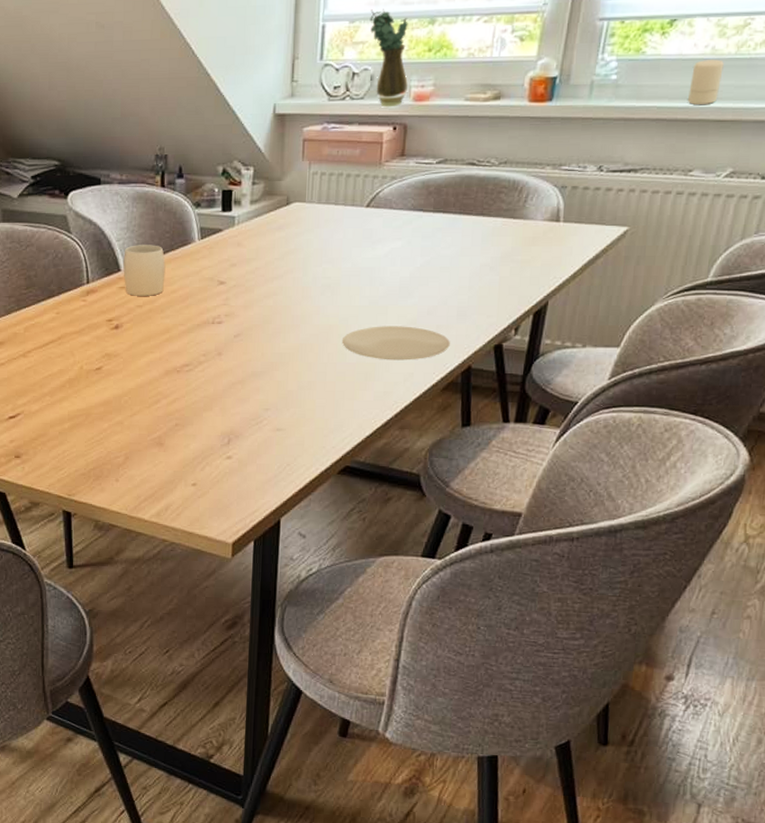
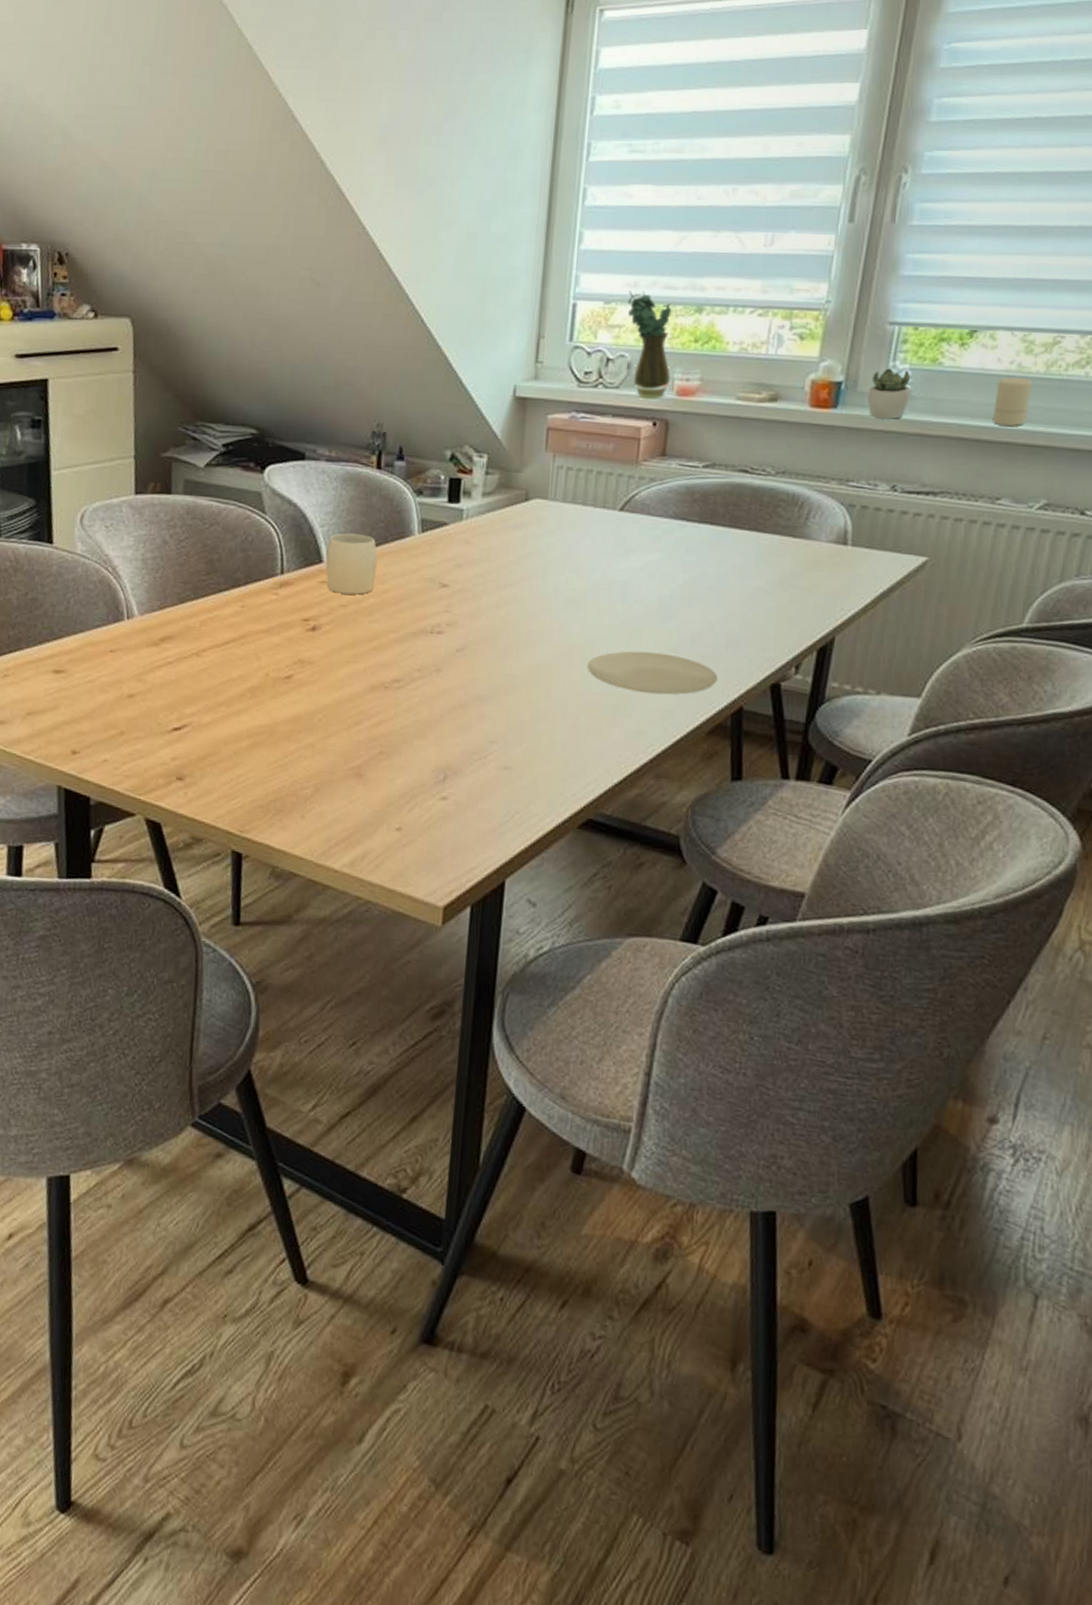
succulent plant: none [578,61,617,107] -> present [867,368,912,419]

